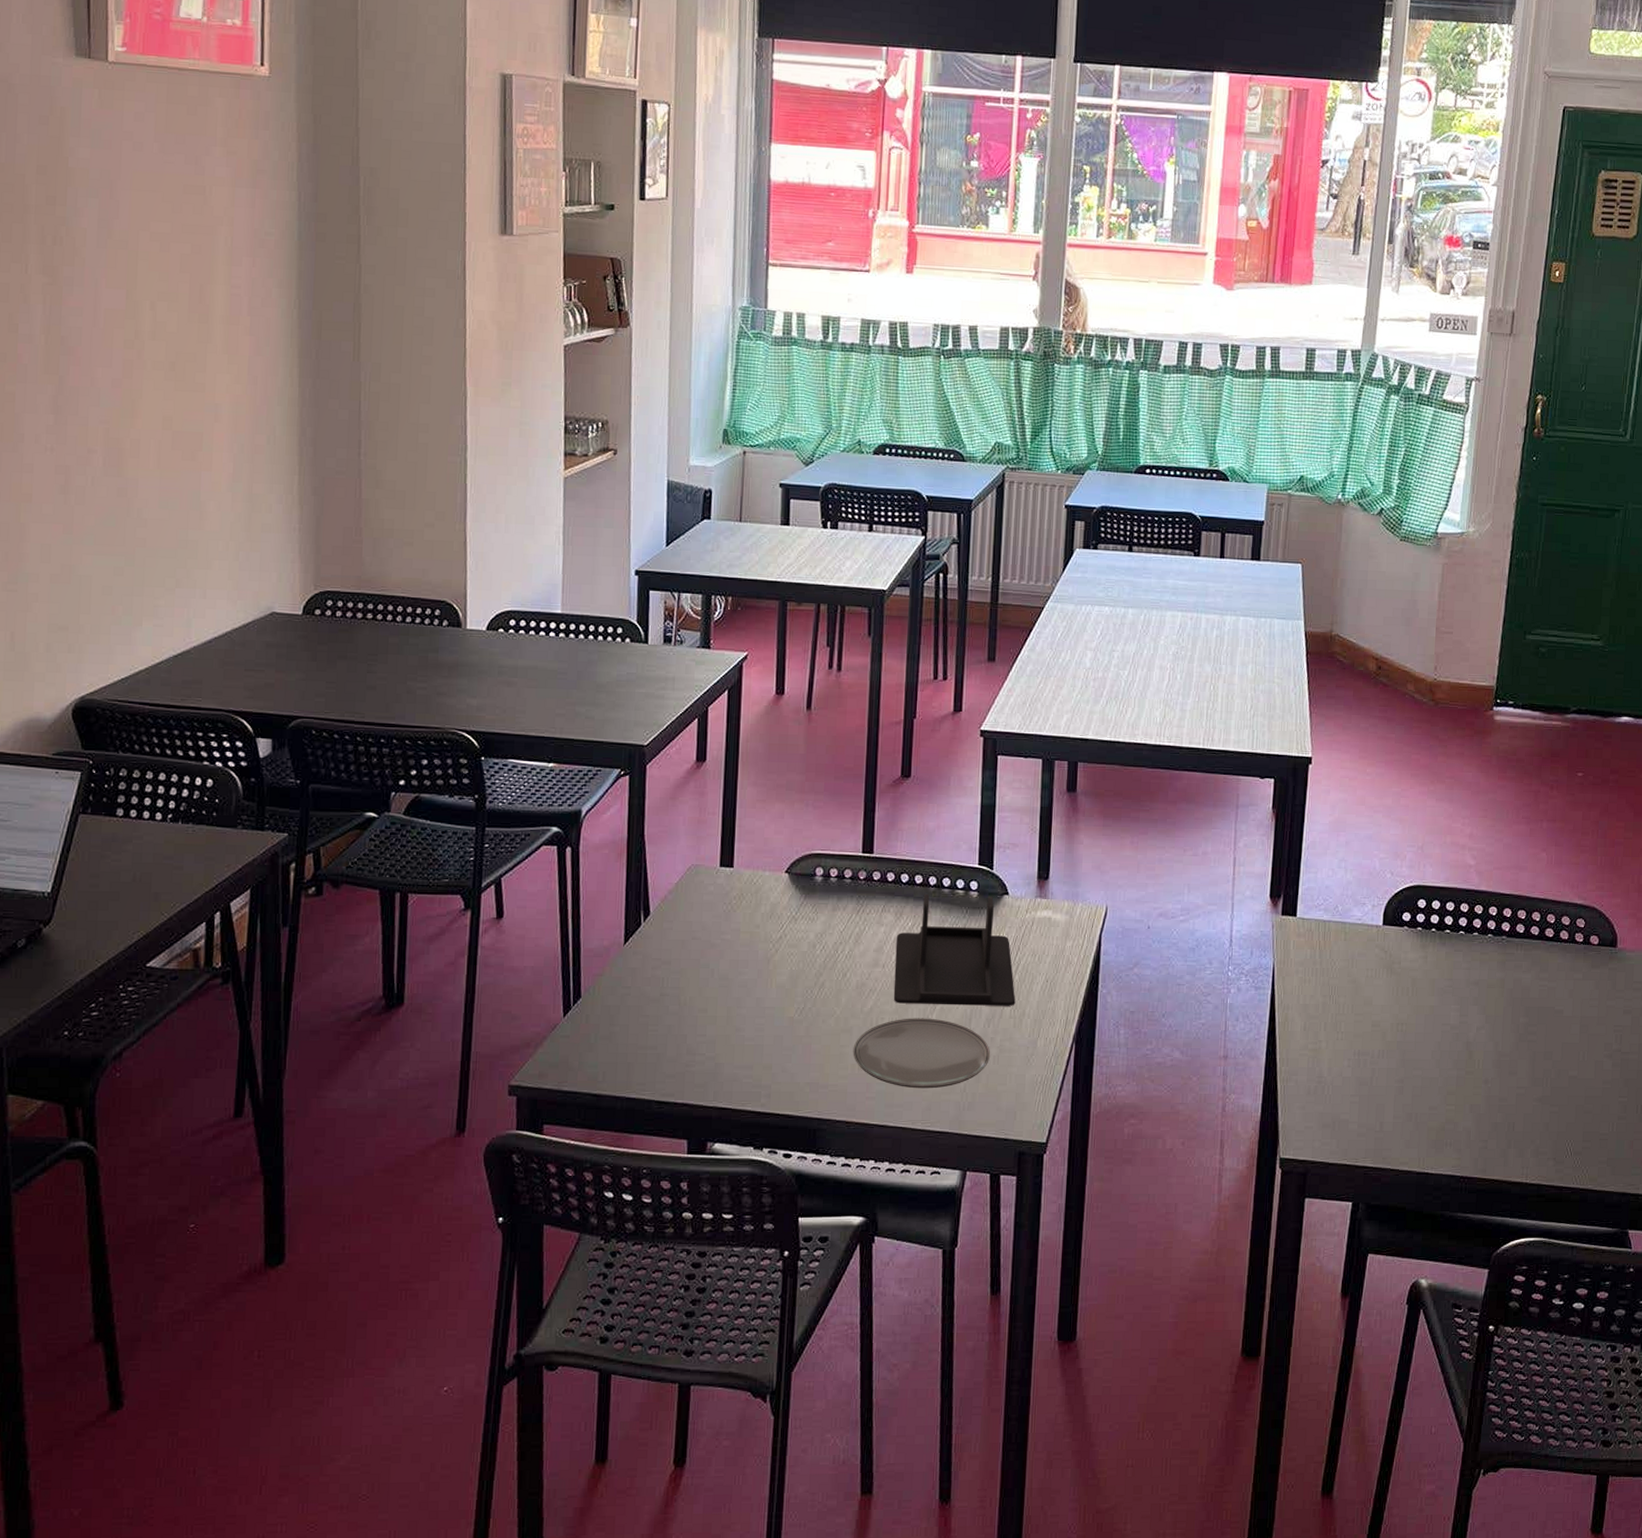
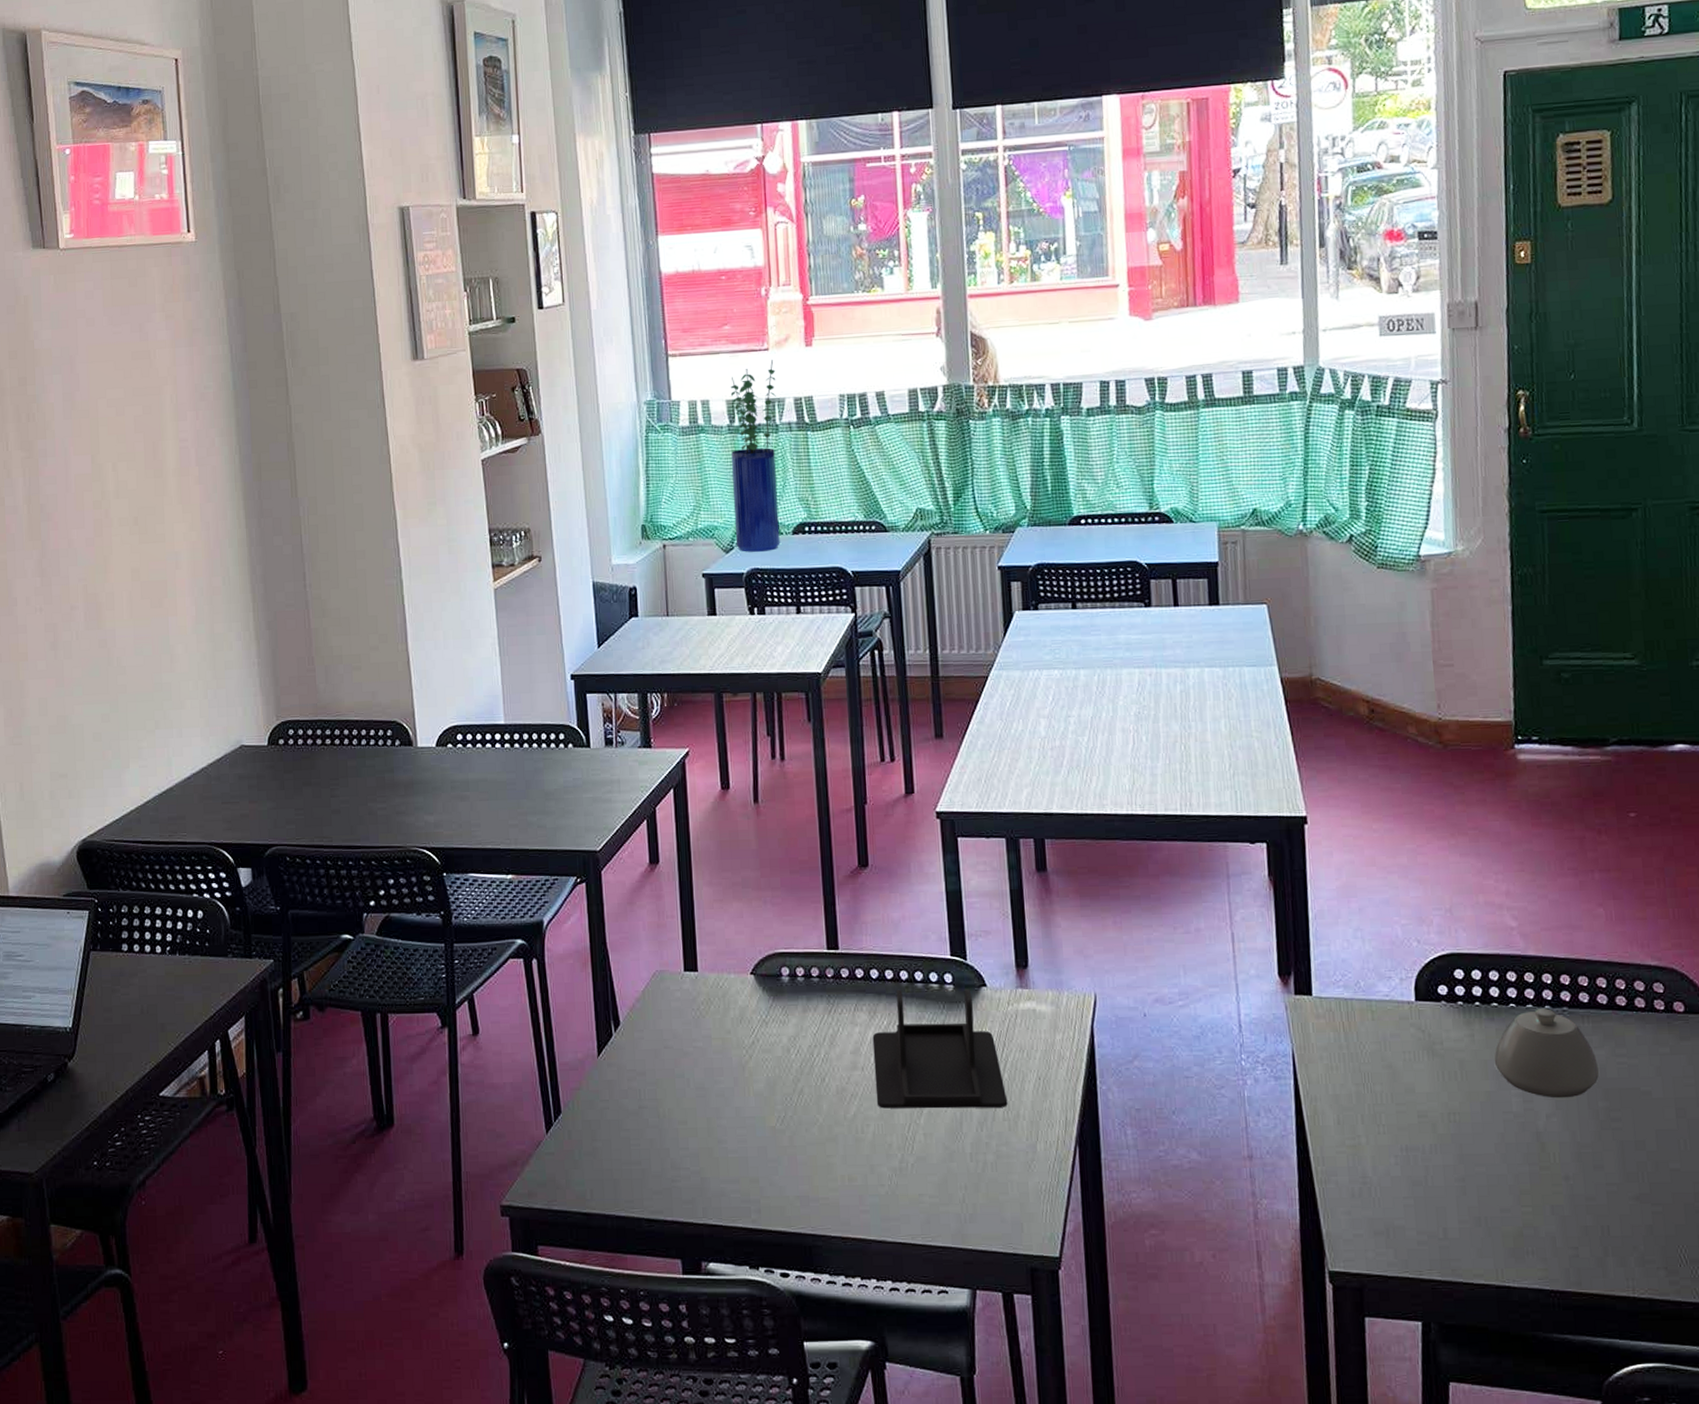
vase: none [816,282,874,469] -> present [730,360,780,553]
plate: present [853,1018,990,1089] -> none [840,1123,987,1200]
sugar bowl: none [1440,937,1524,1014] -> present [1494,1009,1599,1098]

